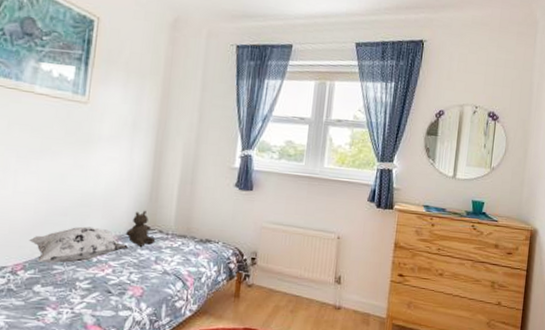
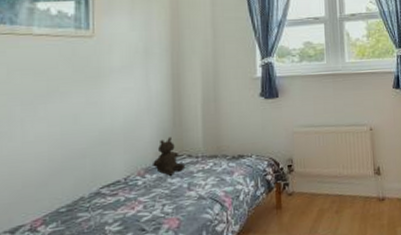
decorative pillow: present [29,226,129,263] -> none [47,164,158,213]

